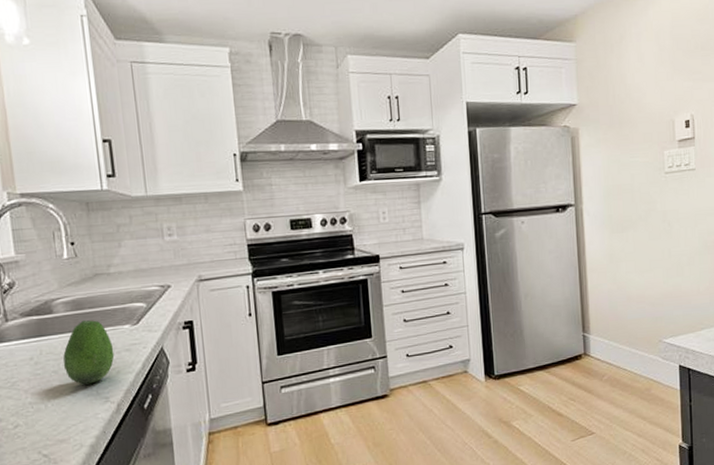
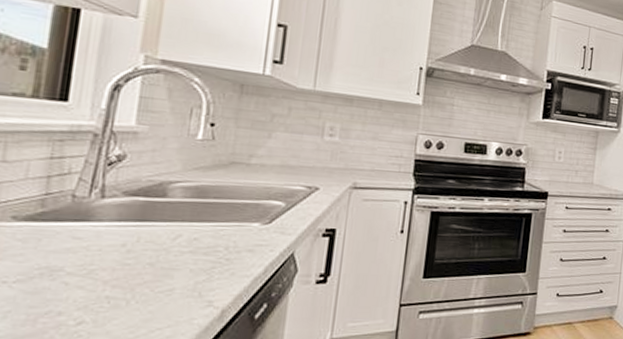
fruit: present [63,320,115,385] -> none [163,211,234,284]

